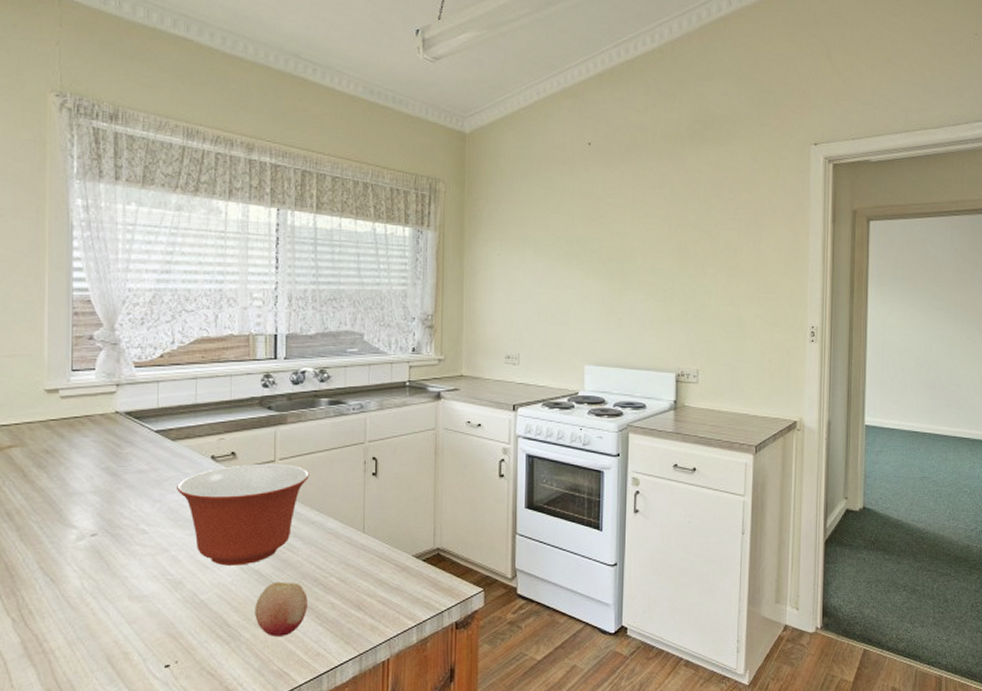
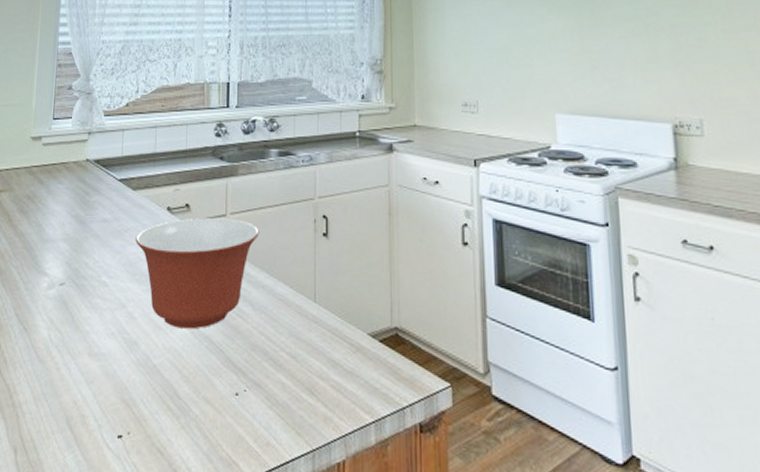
fruit: present [255,581,308,636] -> none [204,351,257,417]

